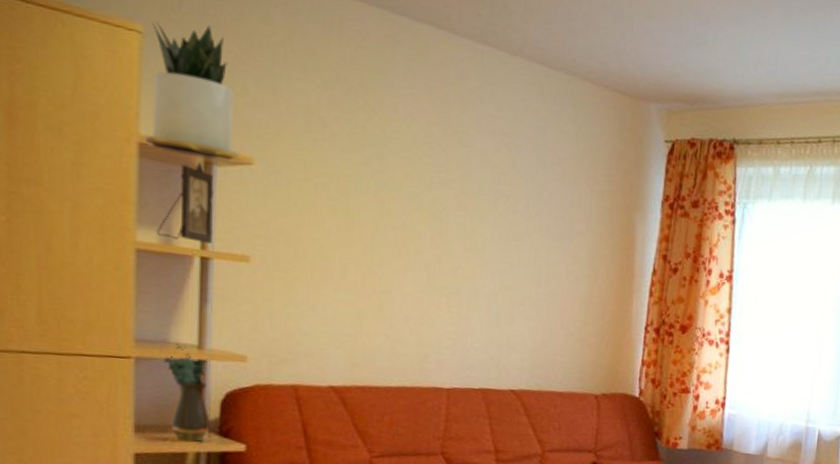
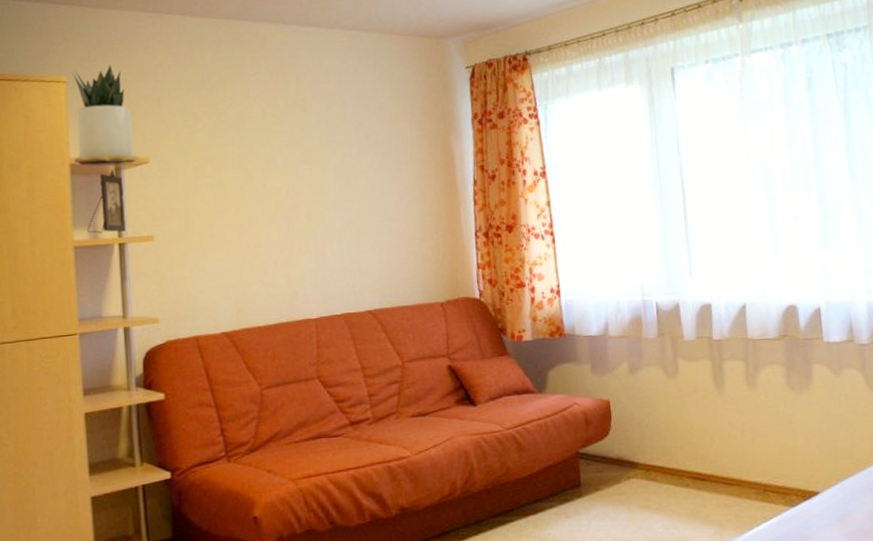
vase: present [164,343,211,443] -> none [100,316,138,398]

